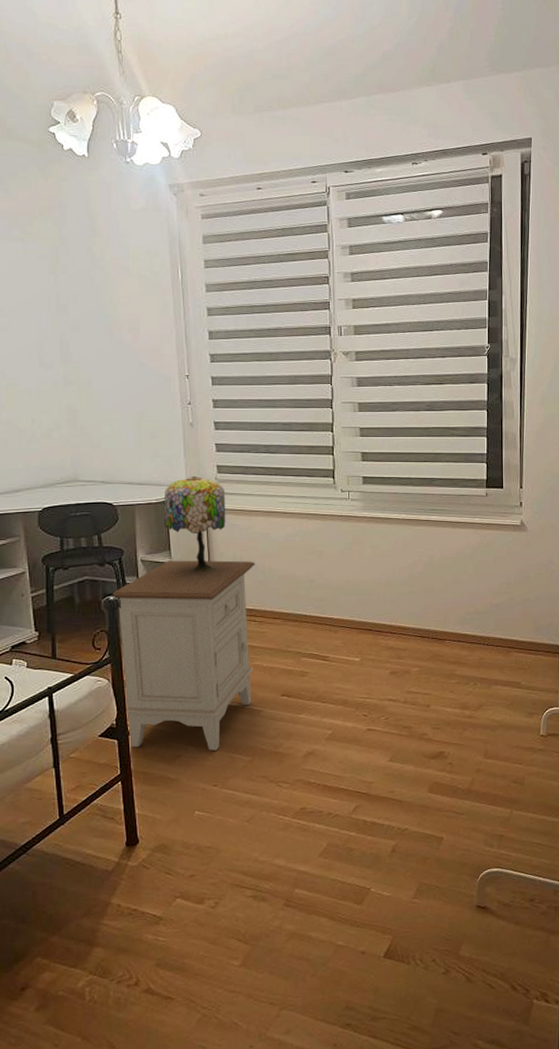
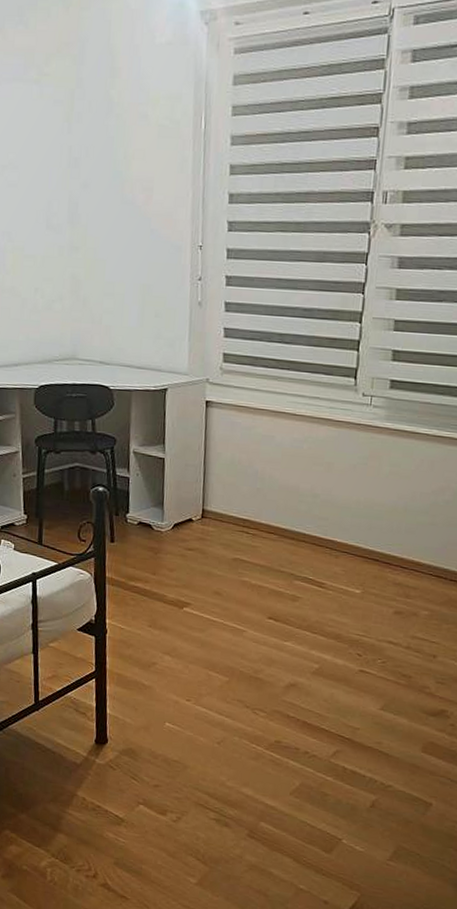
nightstand: present [112,560,255,751] -> none [101,455,255,665]
table lamp: present [164,476,226,573] -> none [160,363,230,473]

